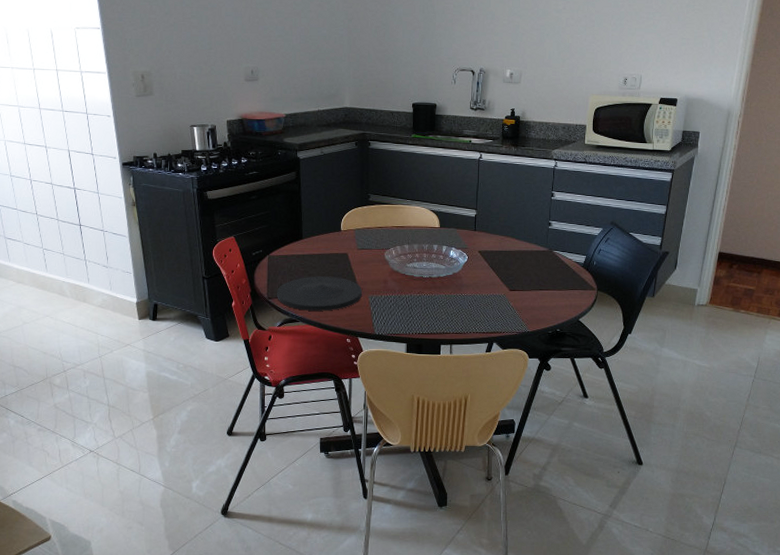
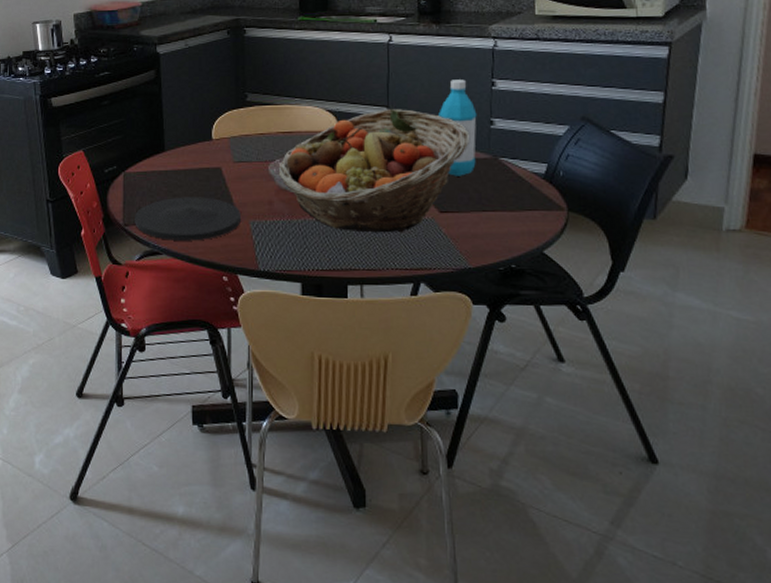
fruit basket: none [392,211,533,306] -> present [278,109,469,233]
water bottle: none [513,190,540,264] -> present [438,79,477,176]

